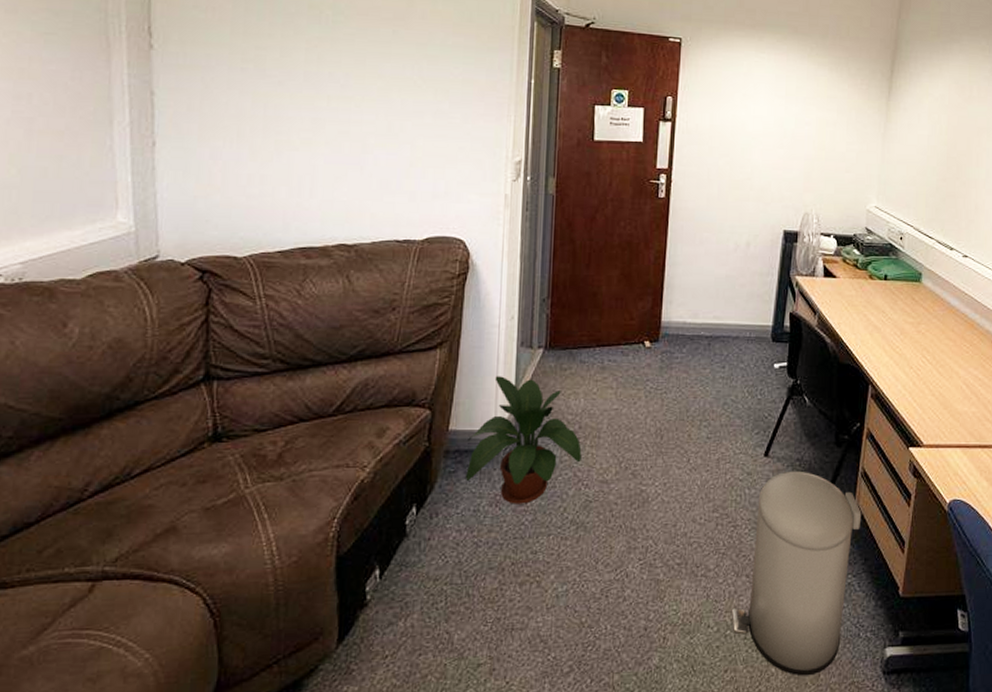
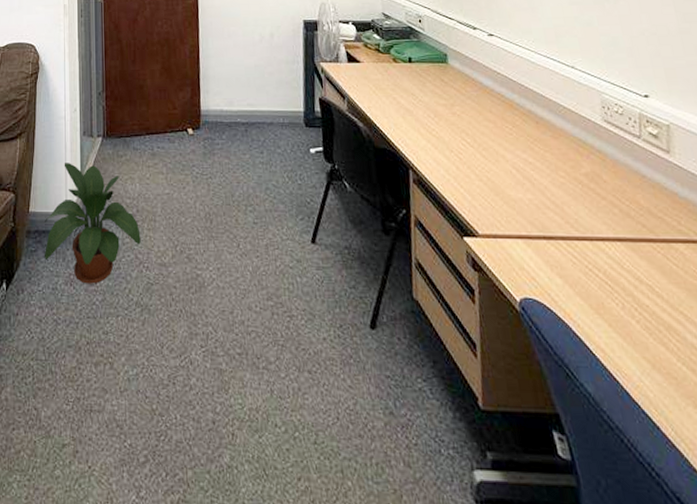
pedal bin: present [731,470,862,676] -> none [297,259,423,495]

